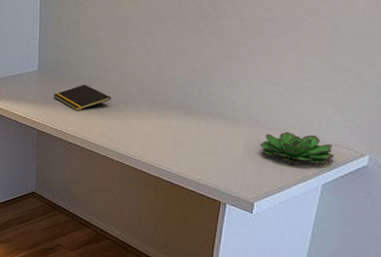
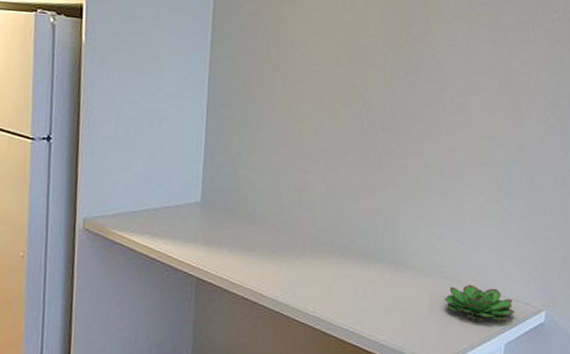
notepad: present [53,84,111,111] -> none [218,221,287,255]

